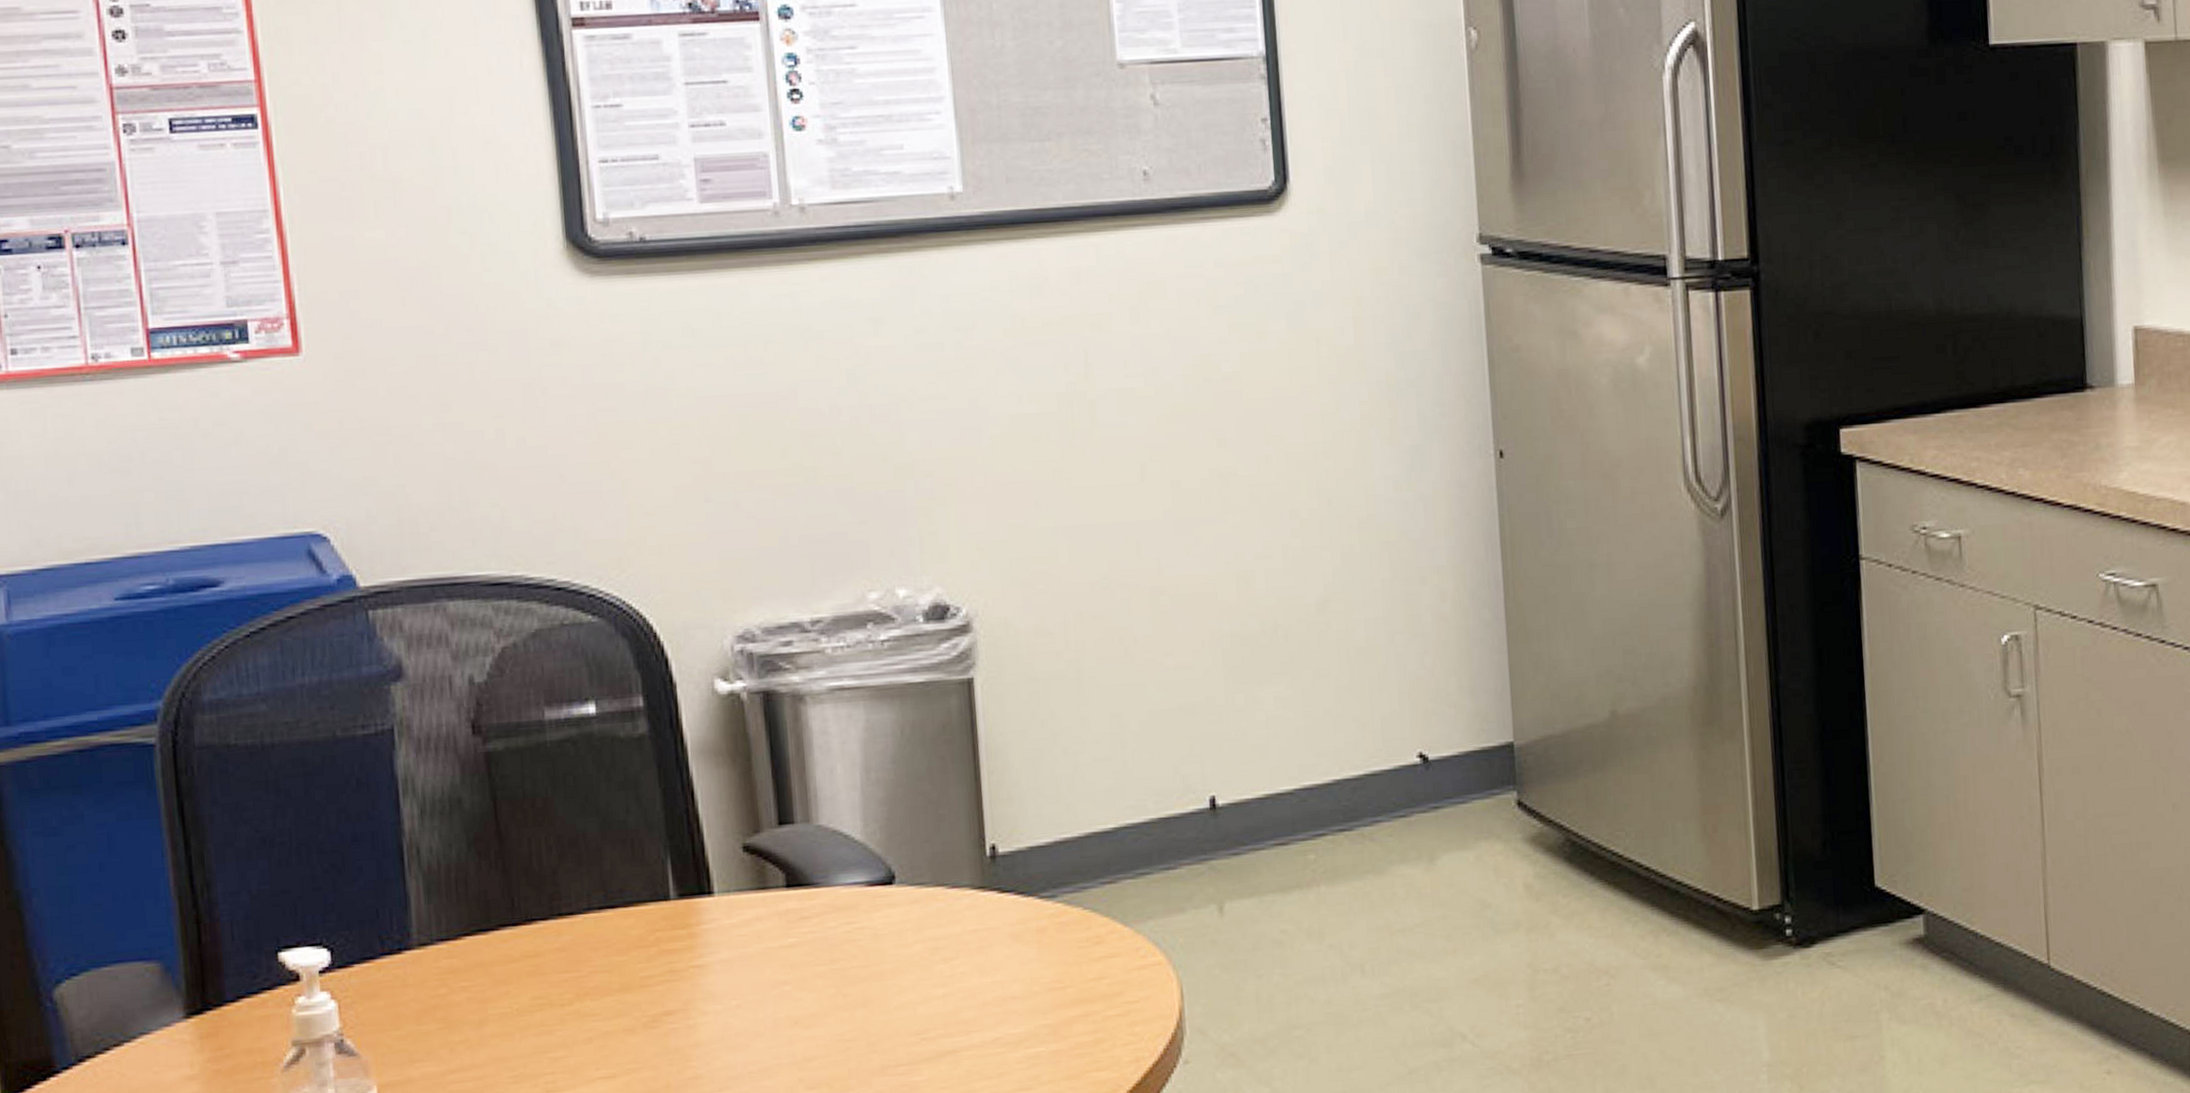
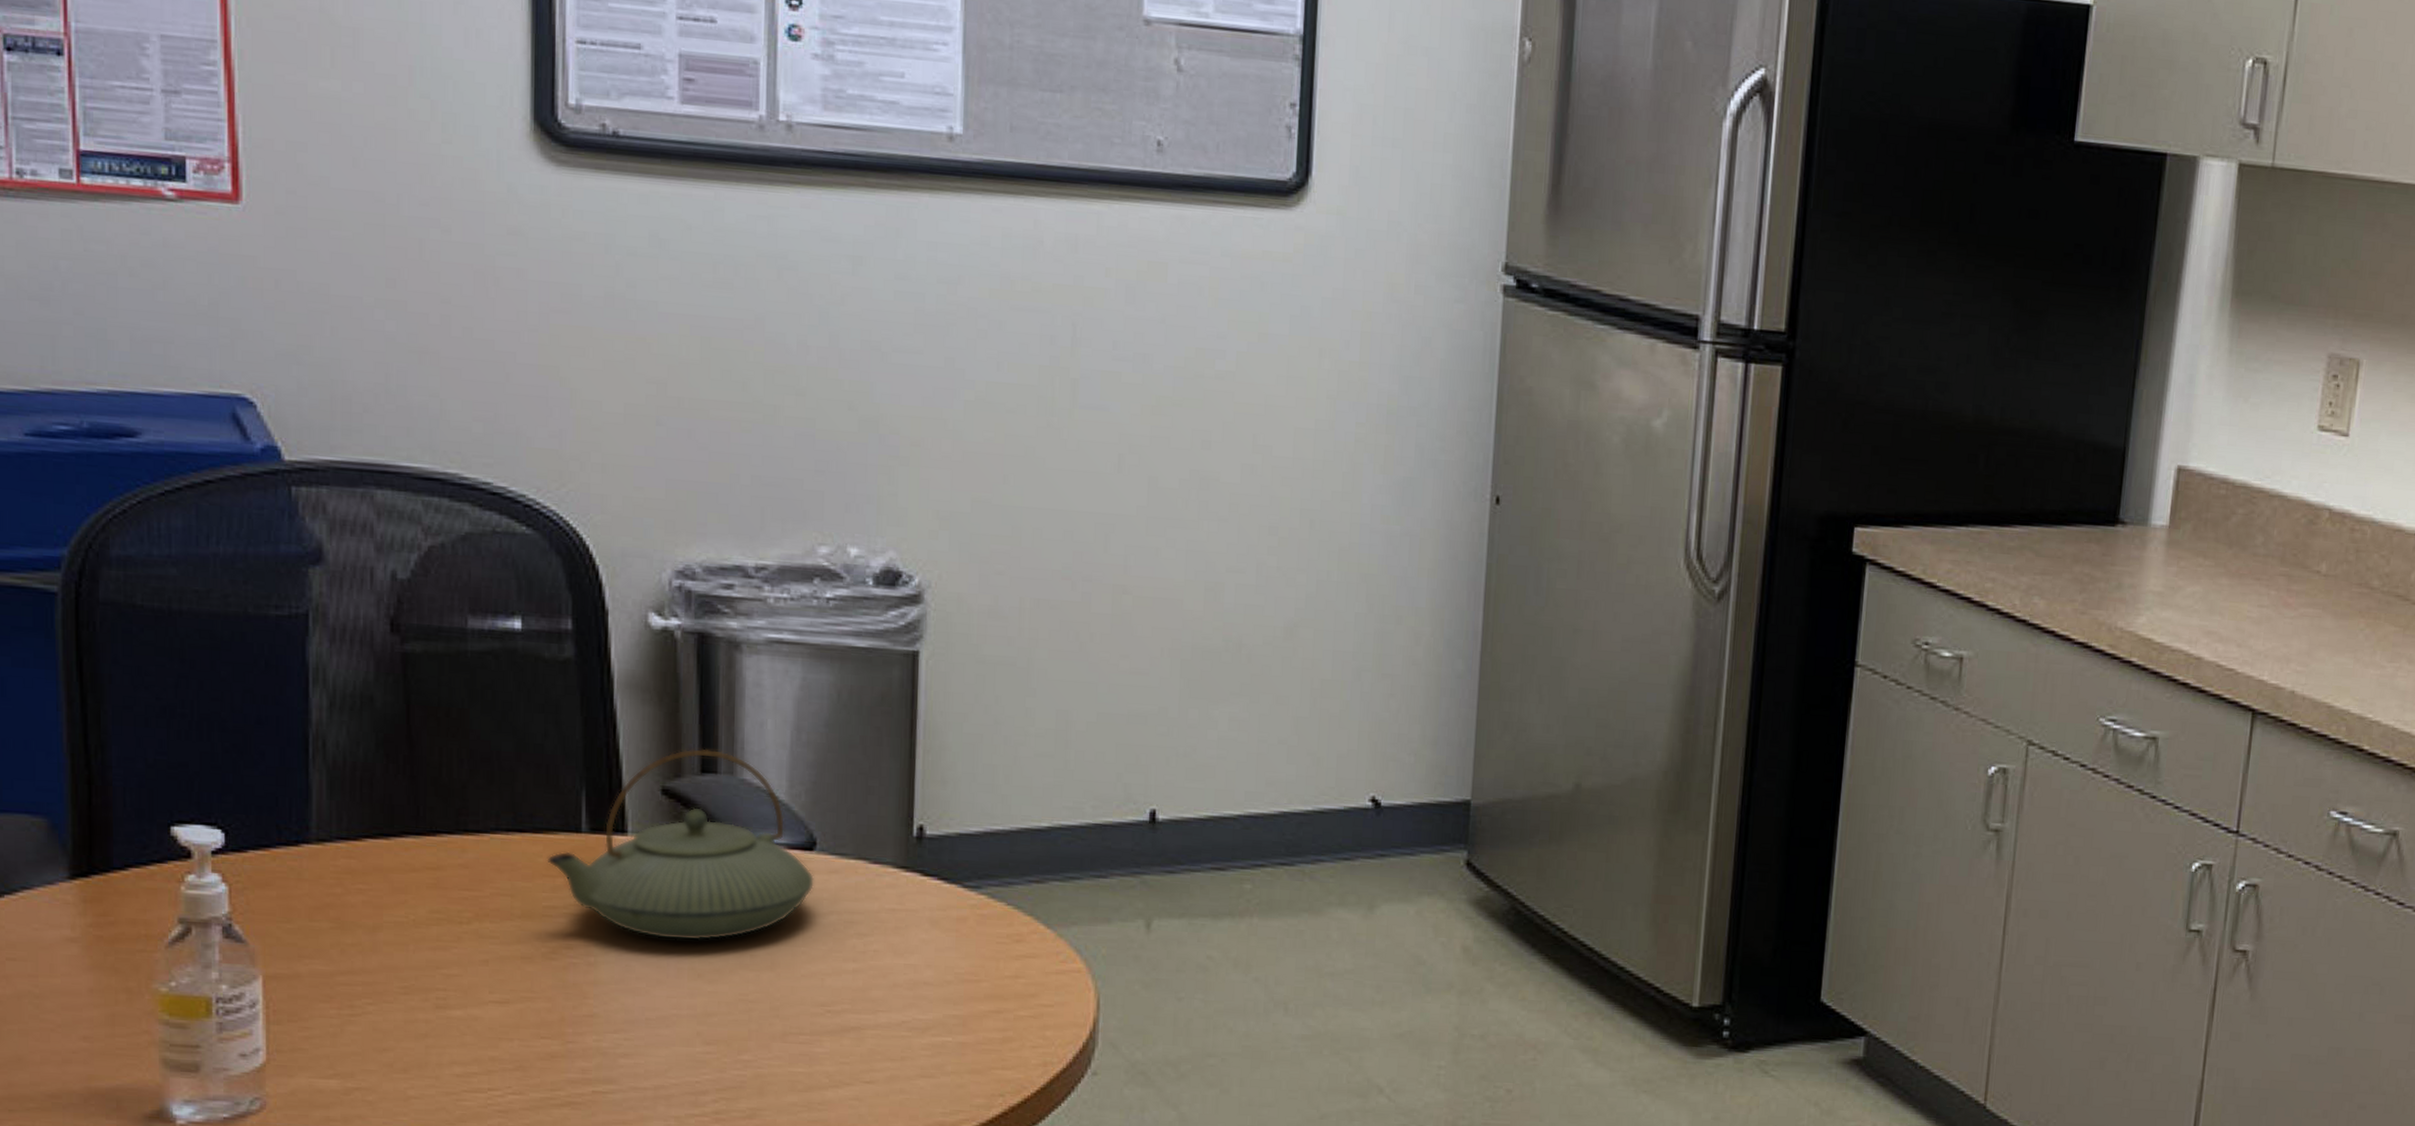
teapot: none [639,800,898,992] -> present [547,748,815,941]

